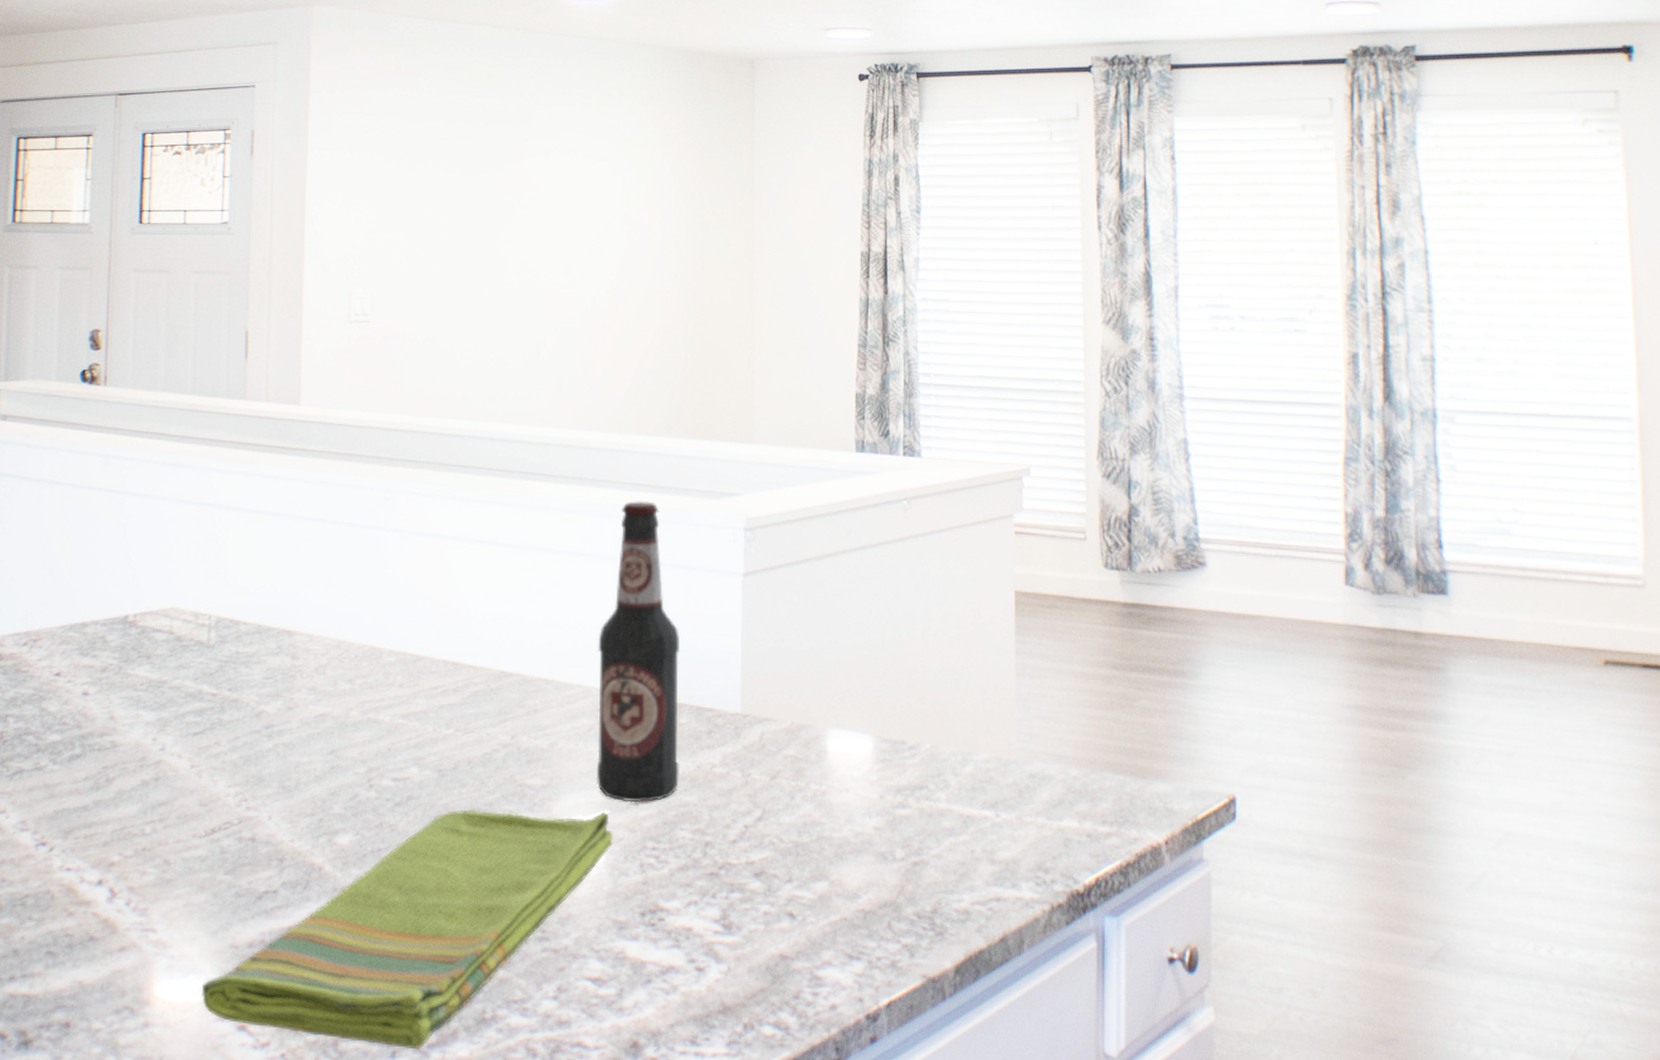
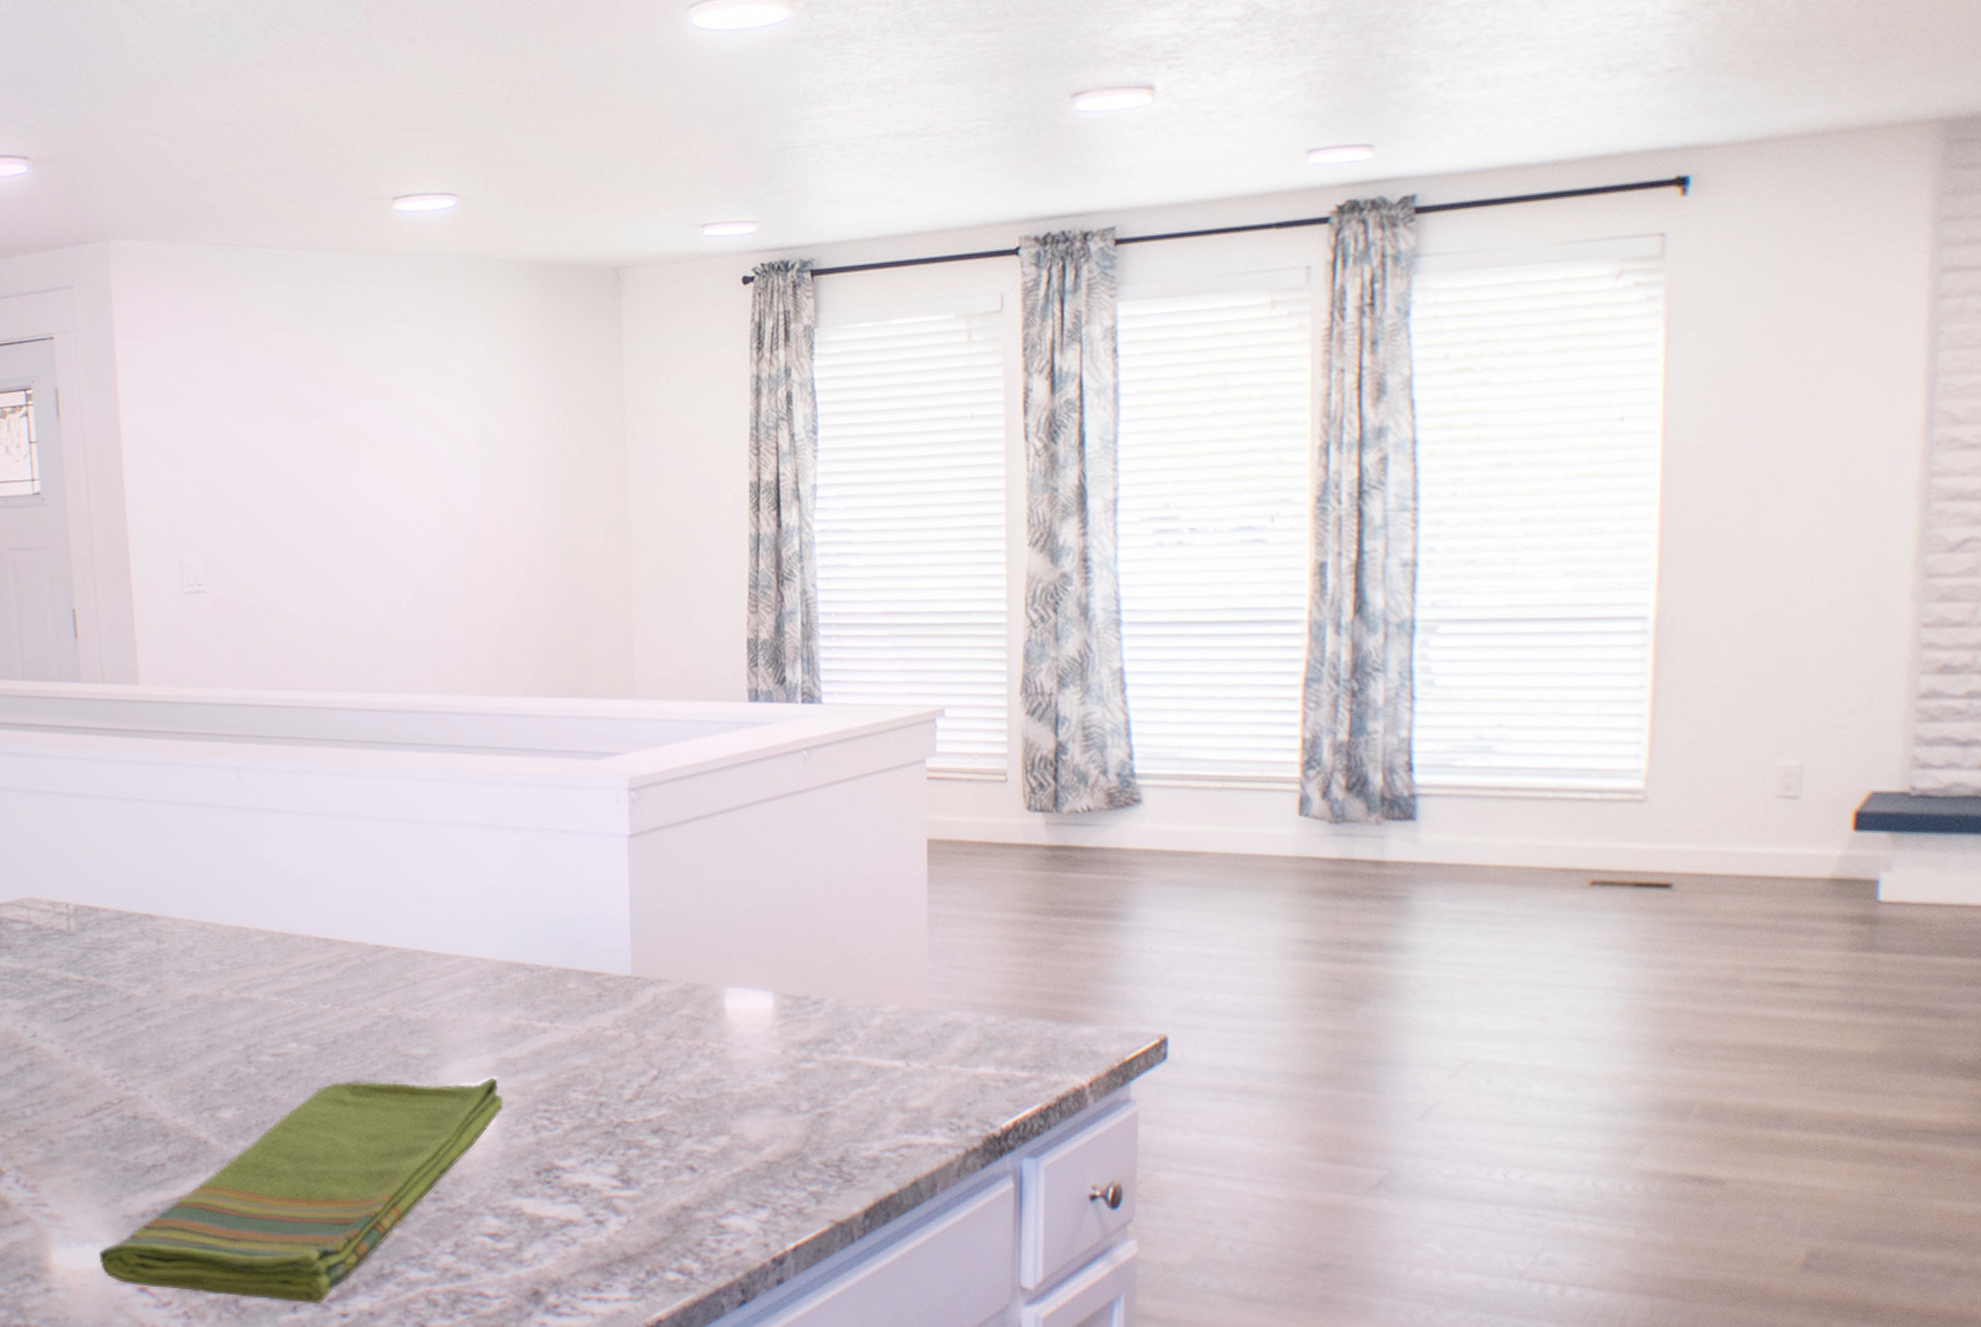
bottle: present [596,500,679,803] -> none [476,764,569,1068]

